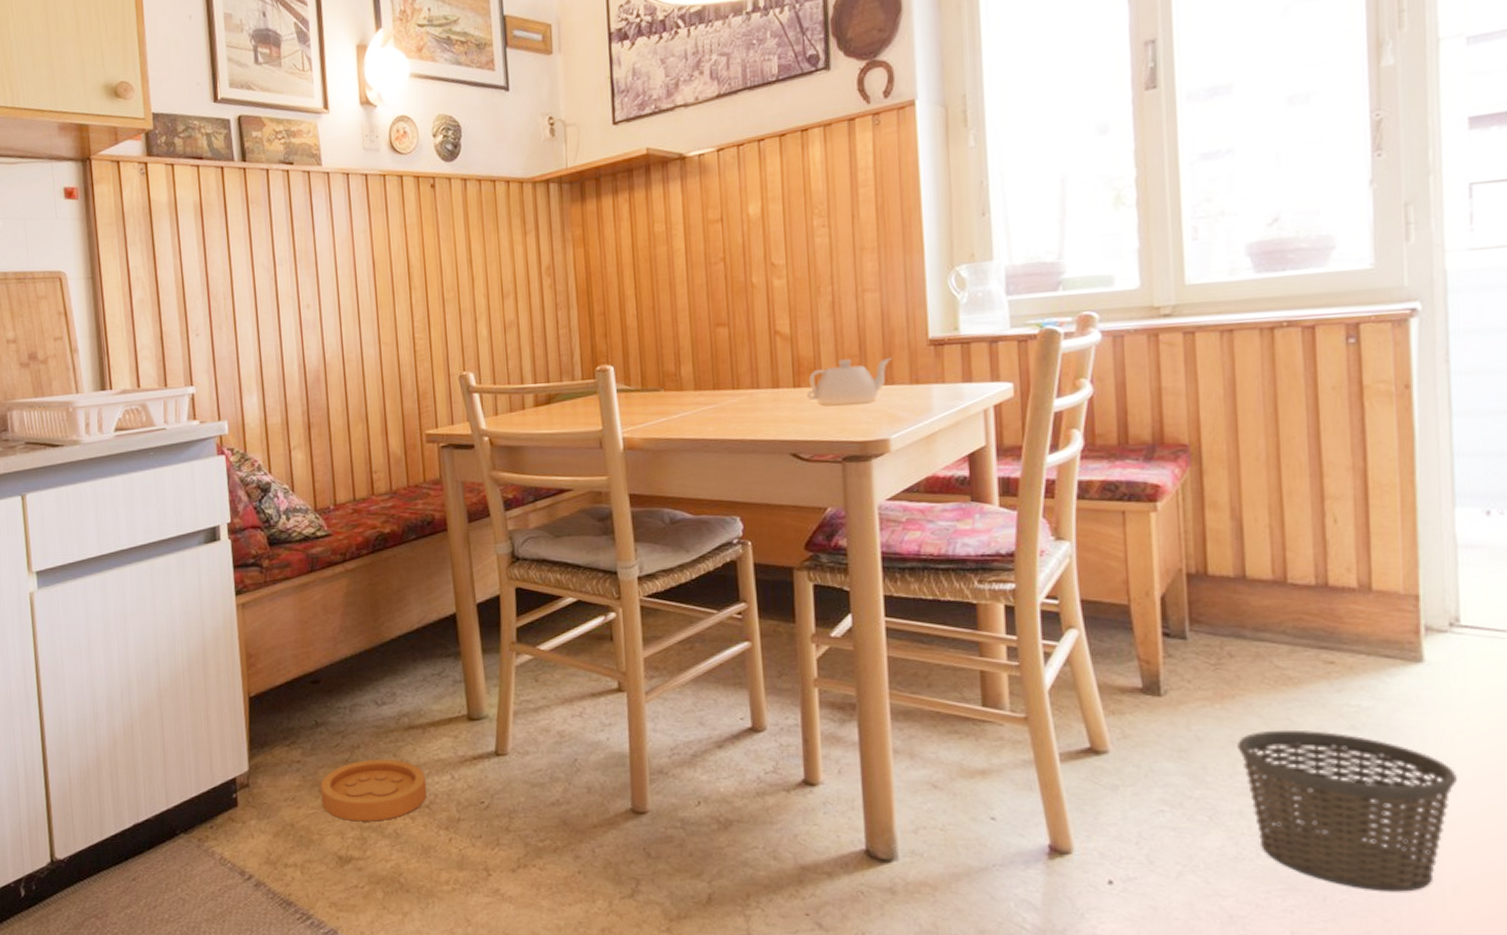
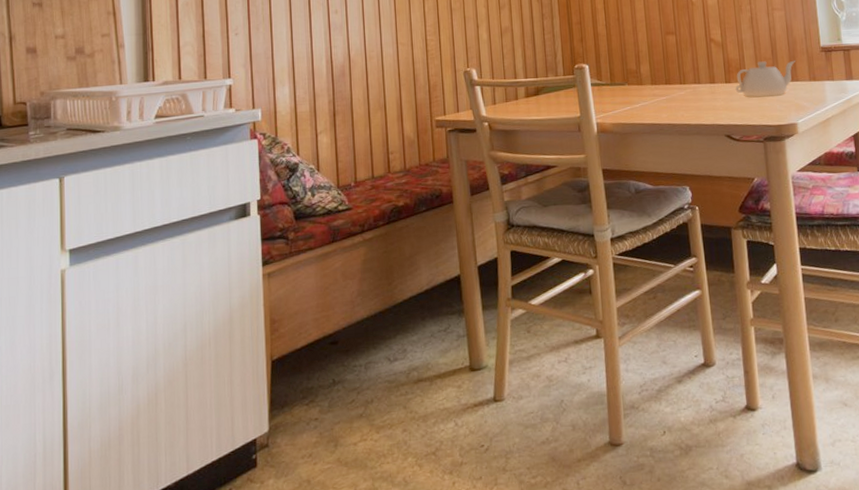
pet bowl: present [320,758,427,822] -> none [336,411,434,473]

